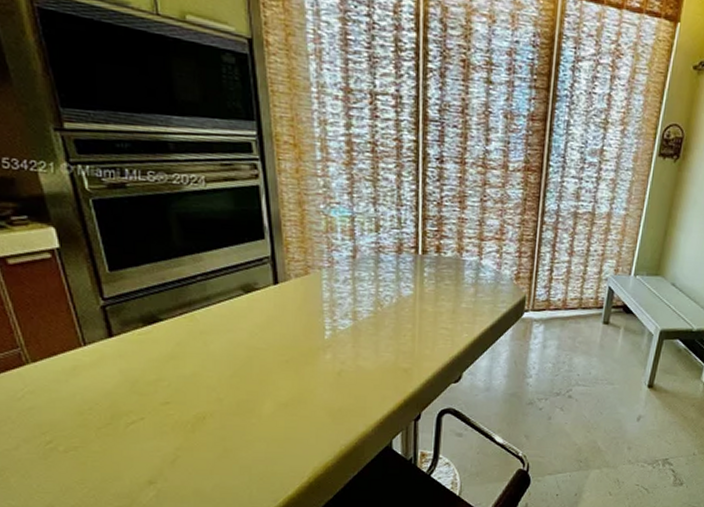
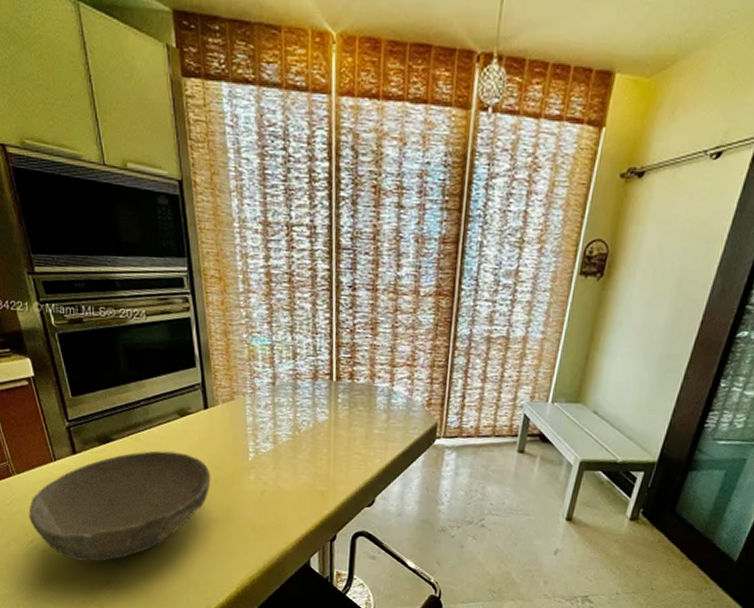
bowl: none [47,331,281,460] -> present [28,450,211,562]

